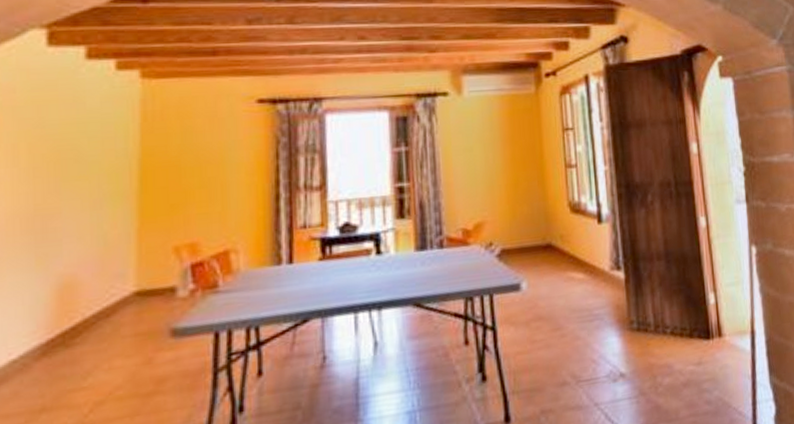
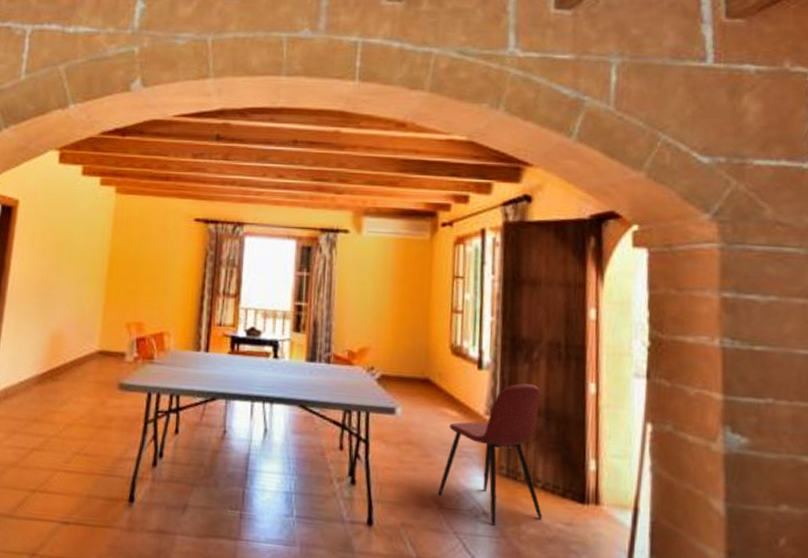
dining chair: none [574,228,676,386] -> present [438,383,543,526]

